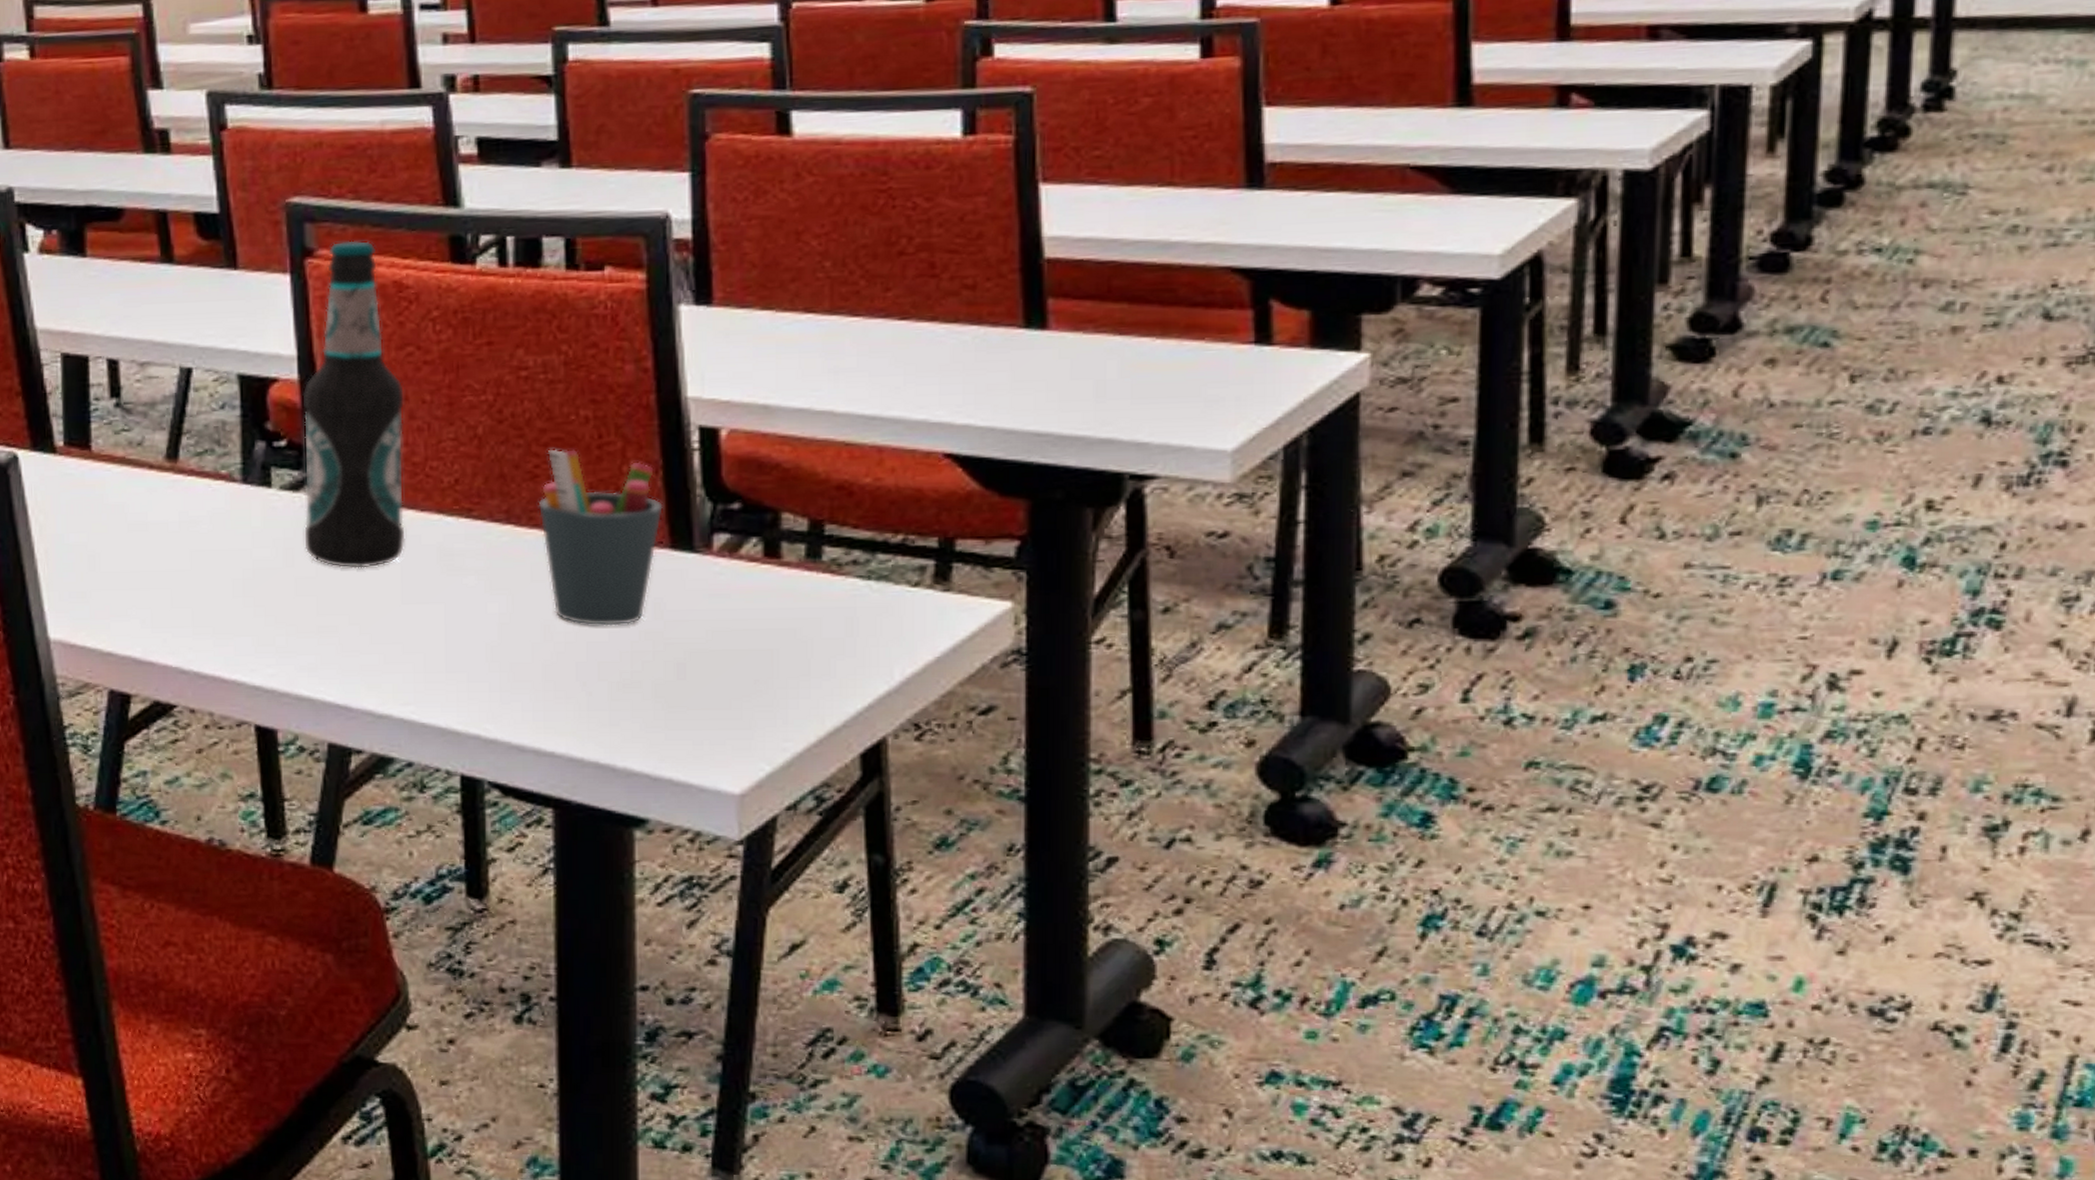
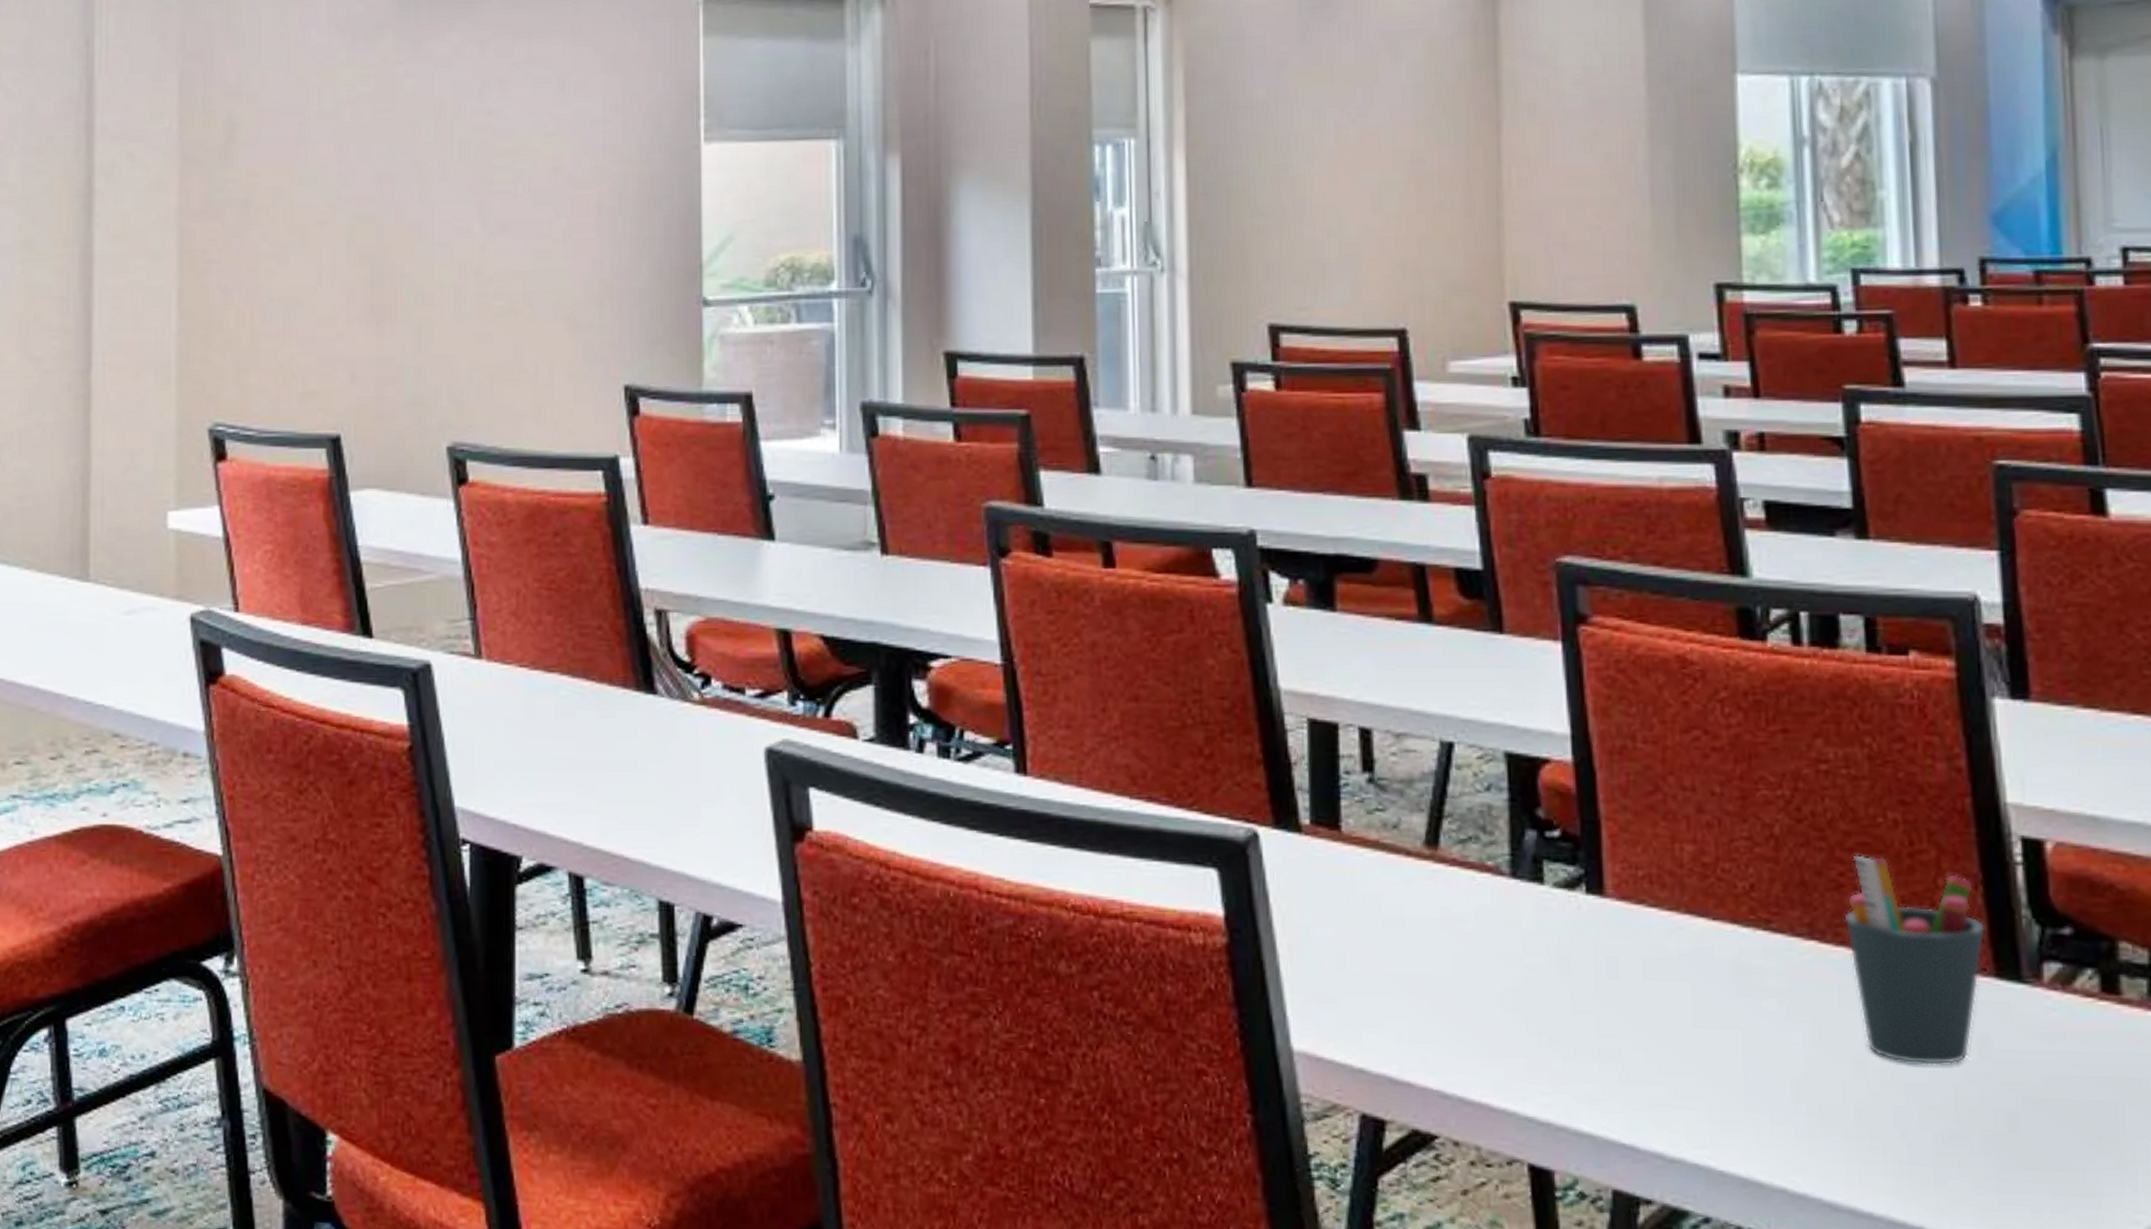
bottle: present [302,240,405,569] -> none [1577,608,1696,984]

